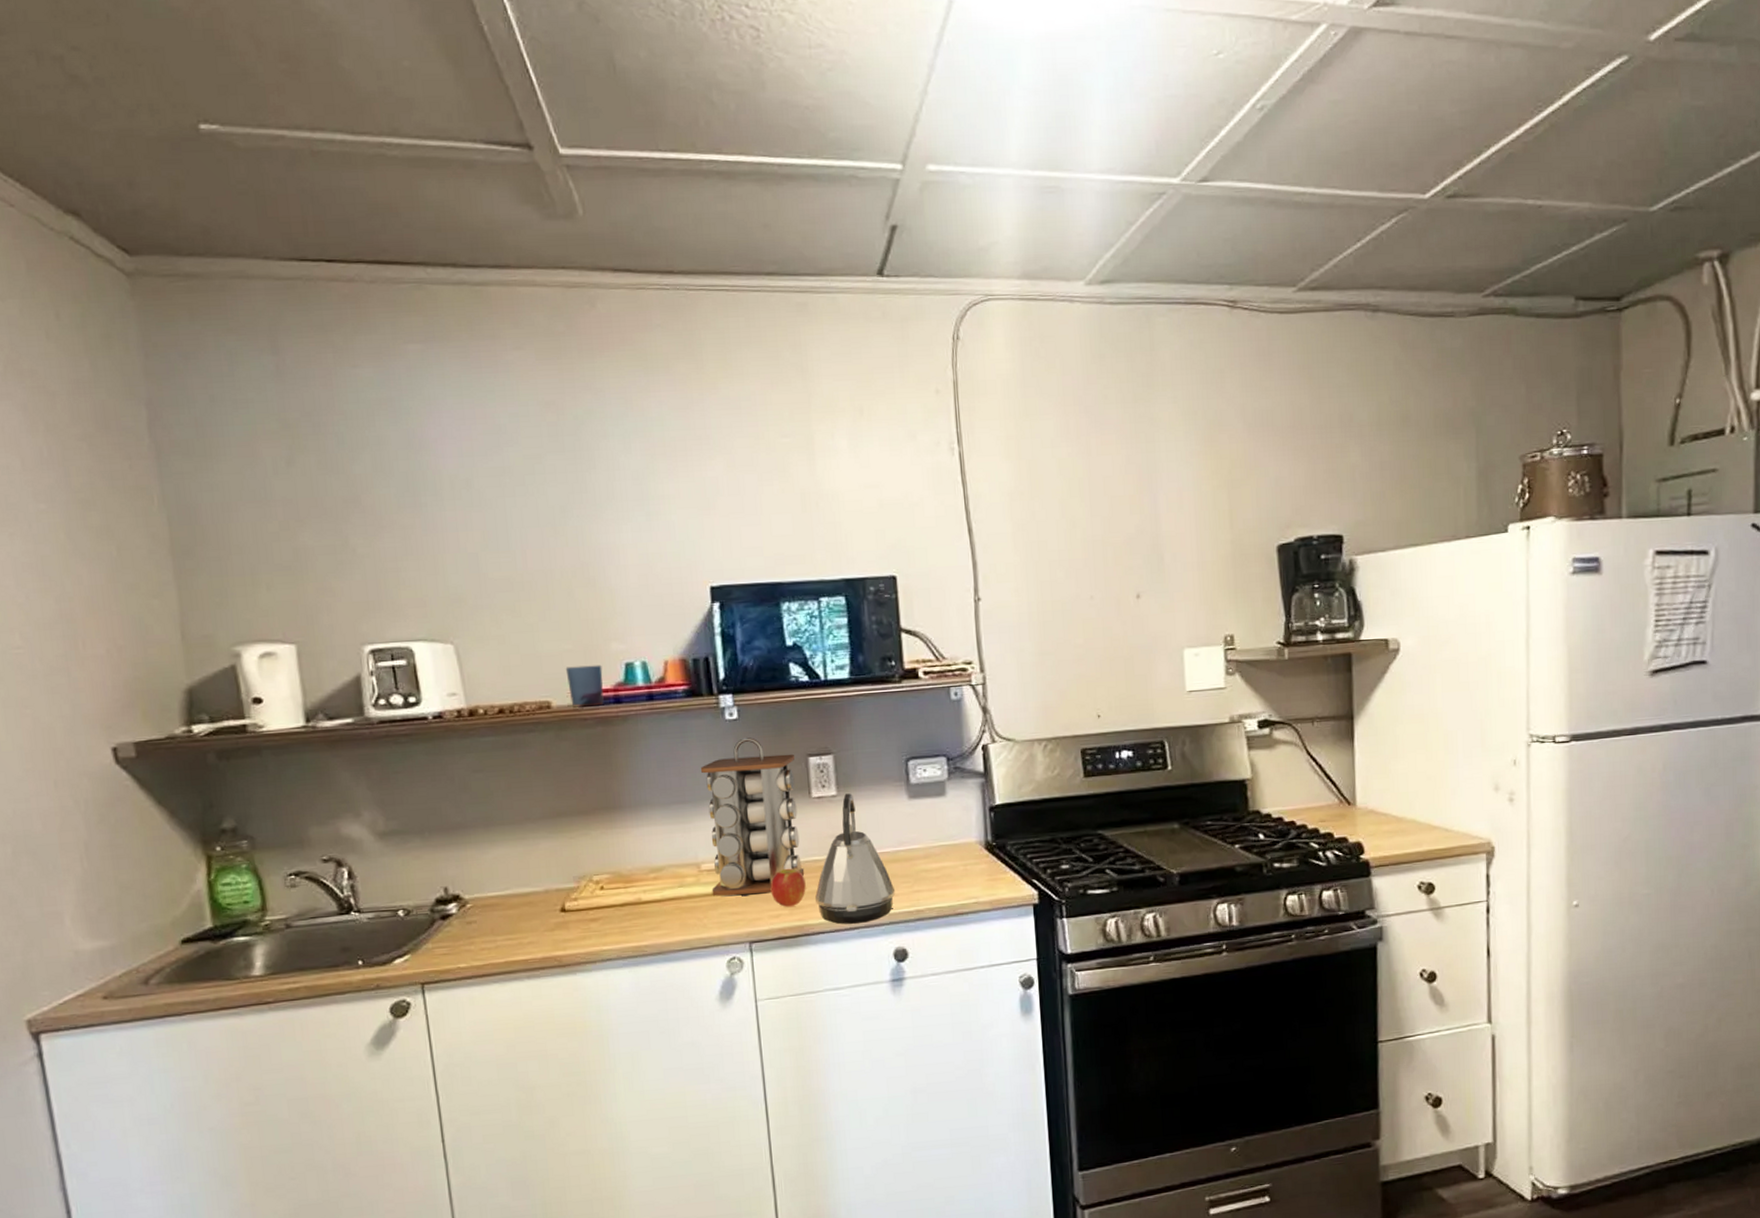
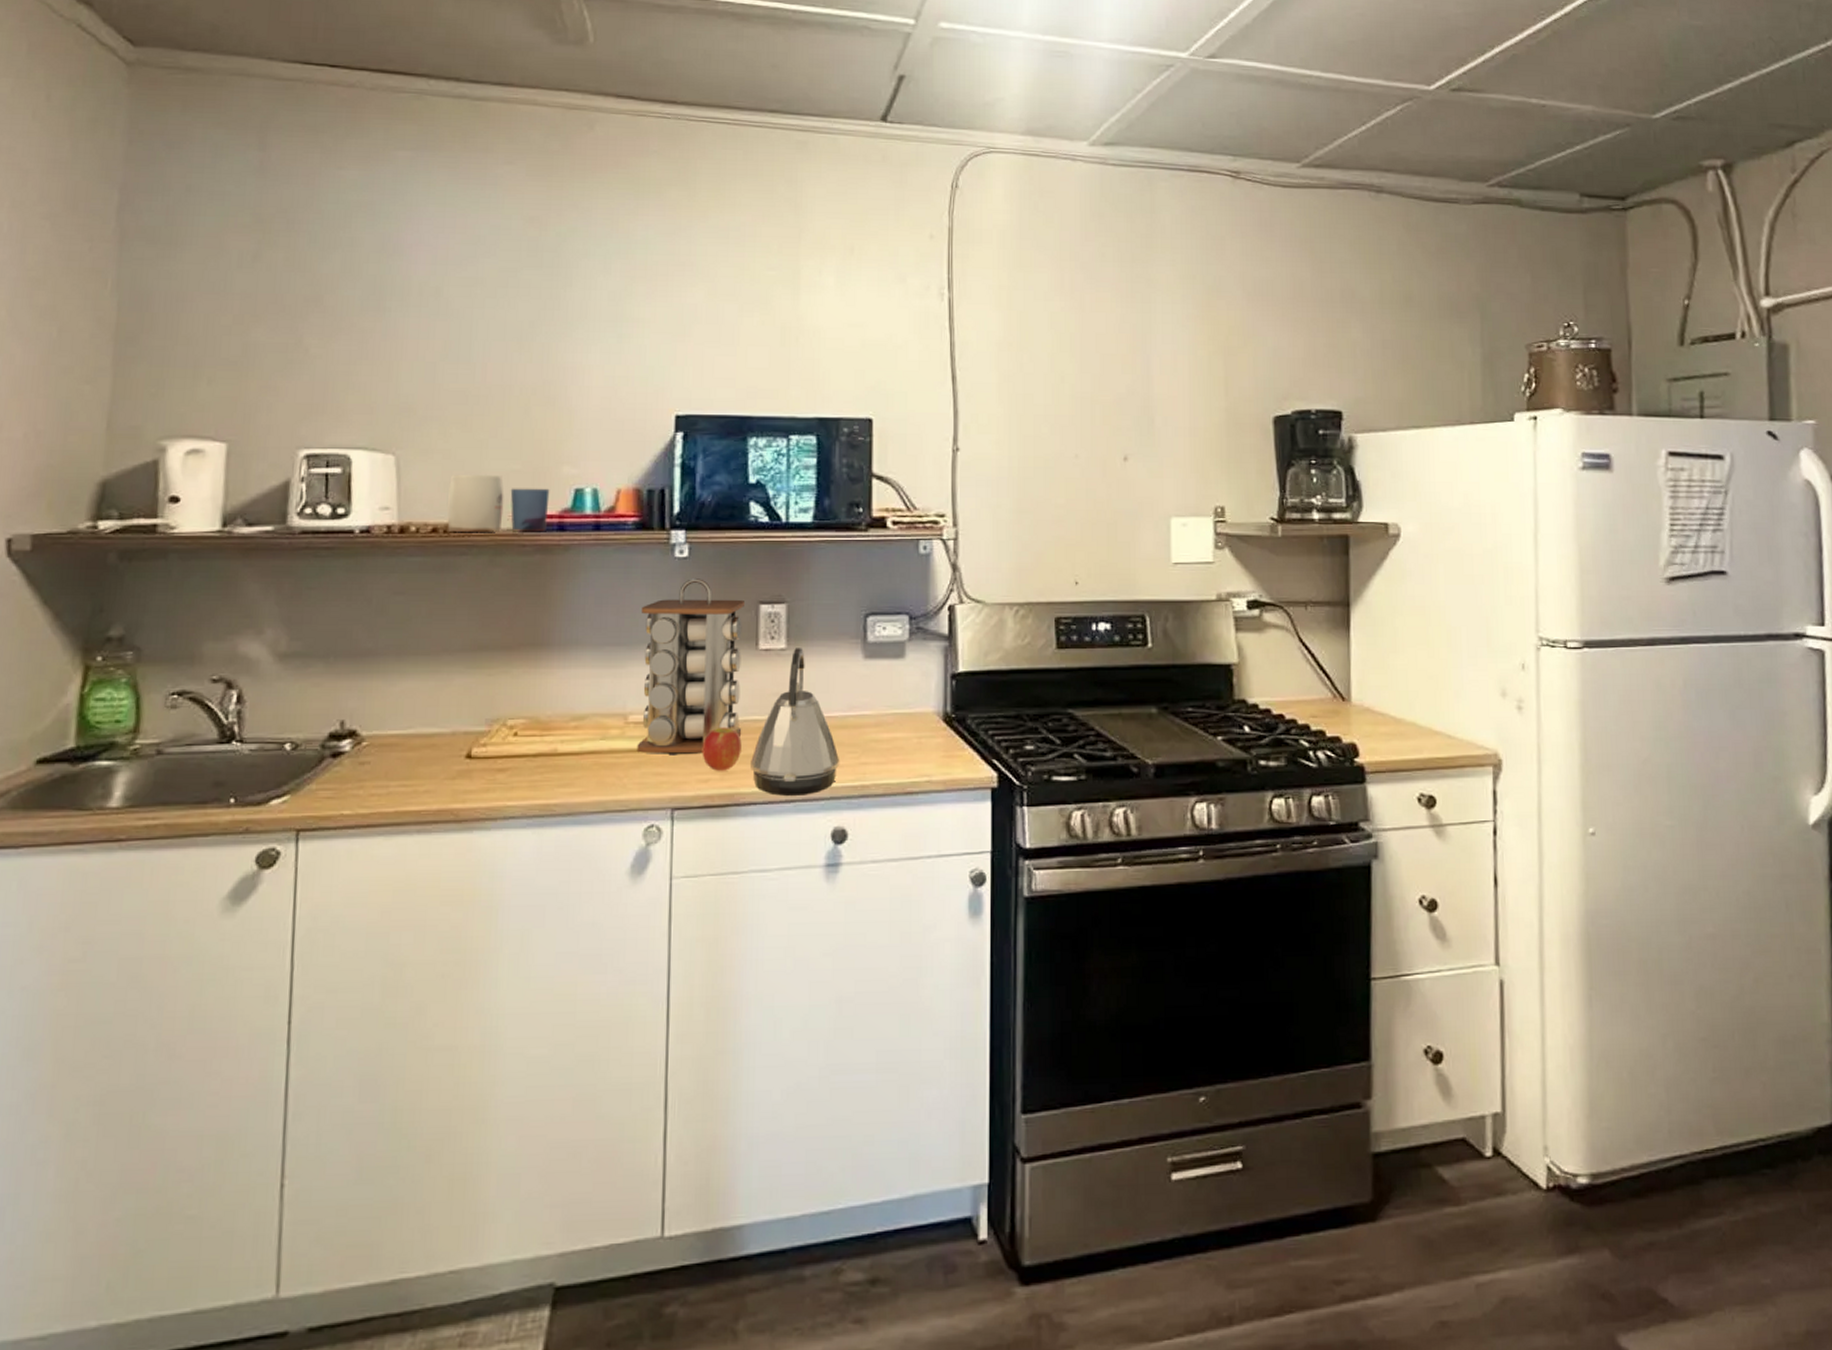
mug: none [507,656,563,712] -> present [446,475,504,532]

